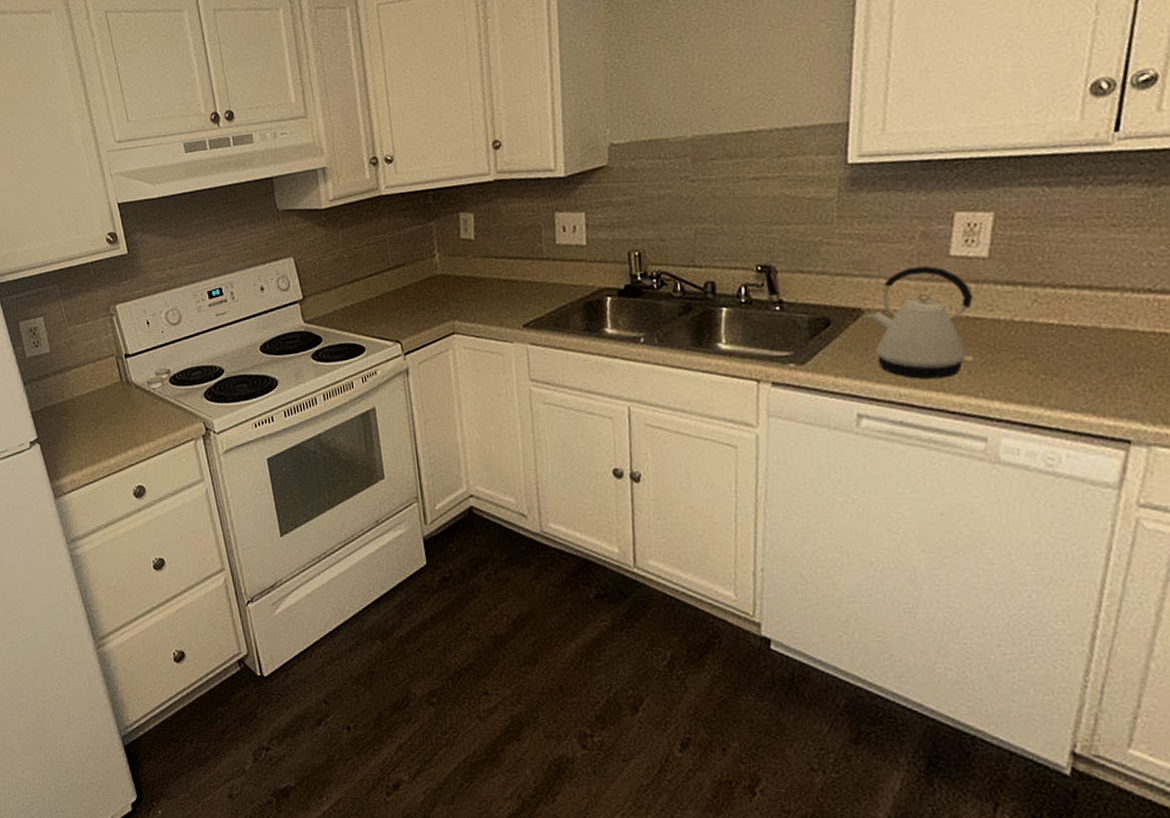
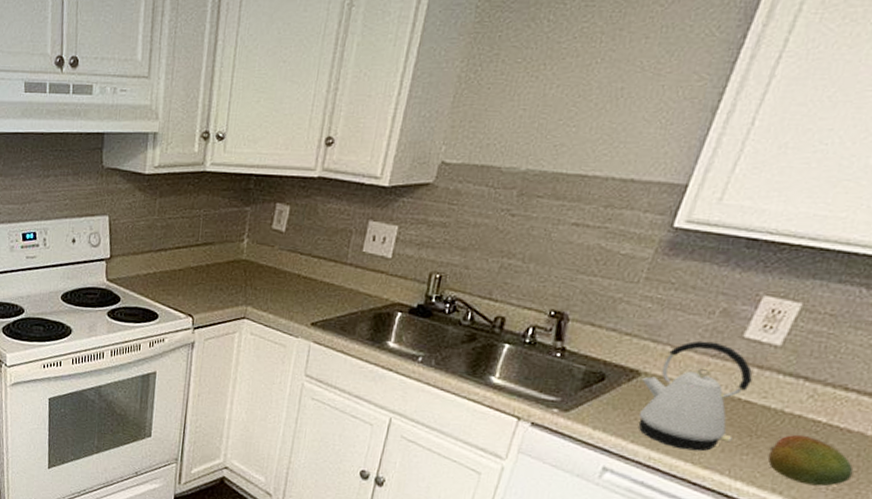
fruit: none [1014,340,1104,391] -> present [767,434,854,487]

